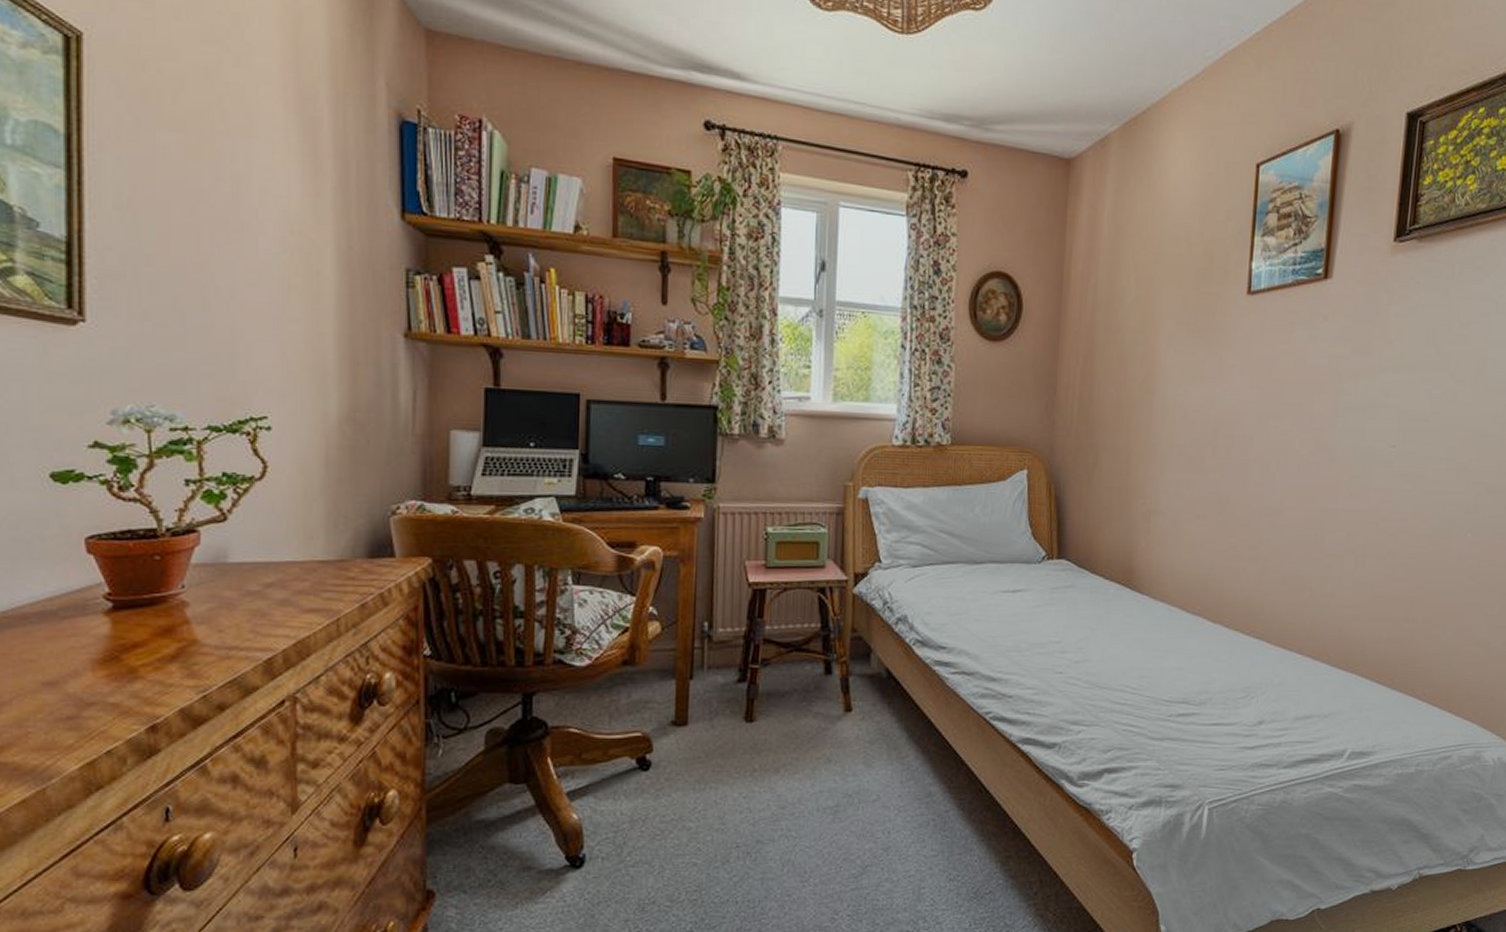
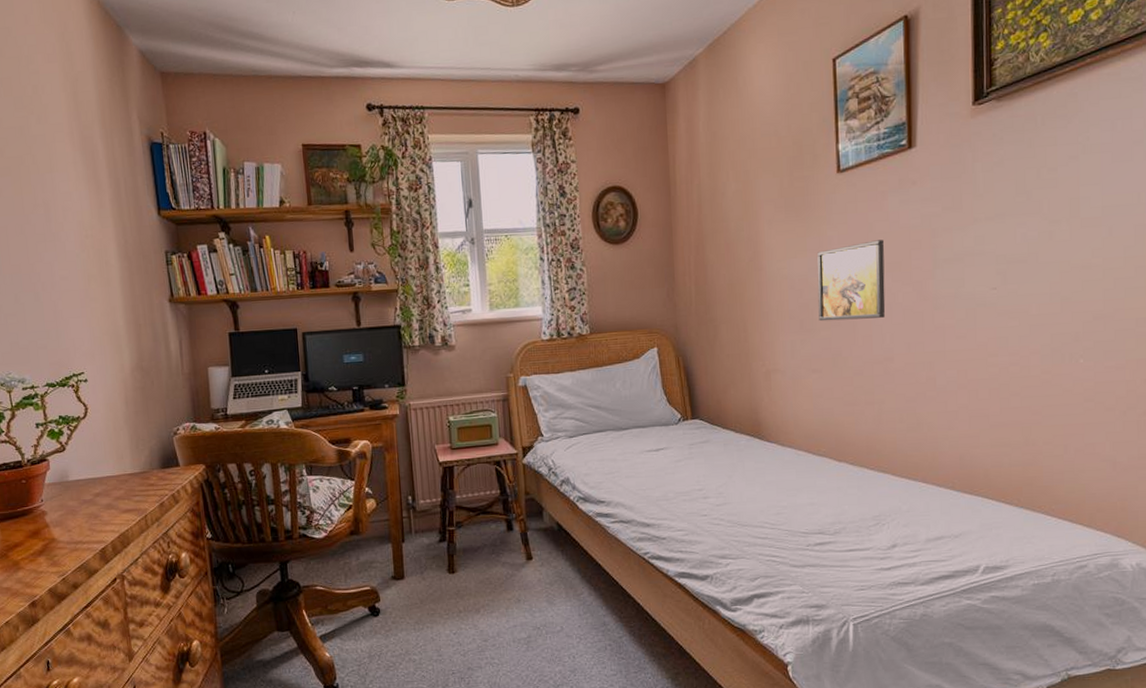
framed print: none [1210,376,1288,465] -> present [817,240,886,322]

